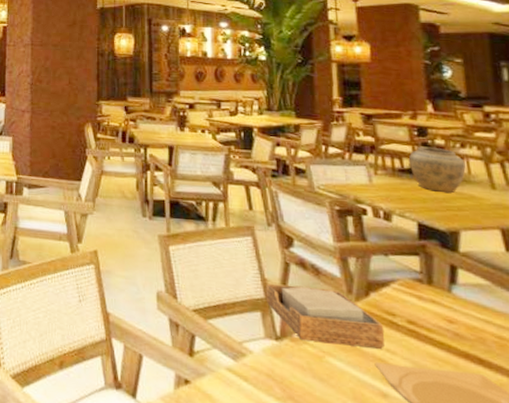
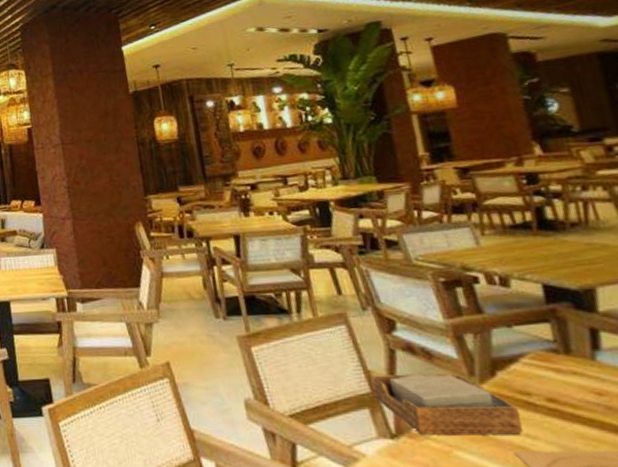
vase: present [408,146,466,193] -> none [520,194,593,246]

